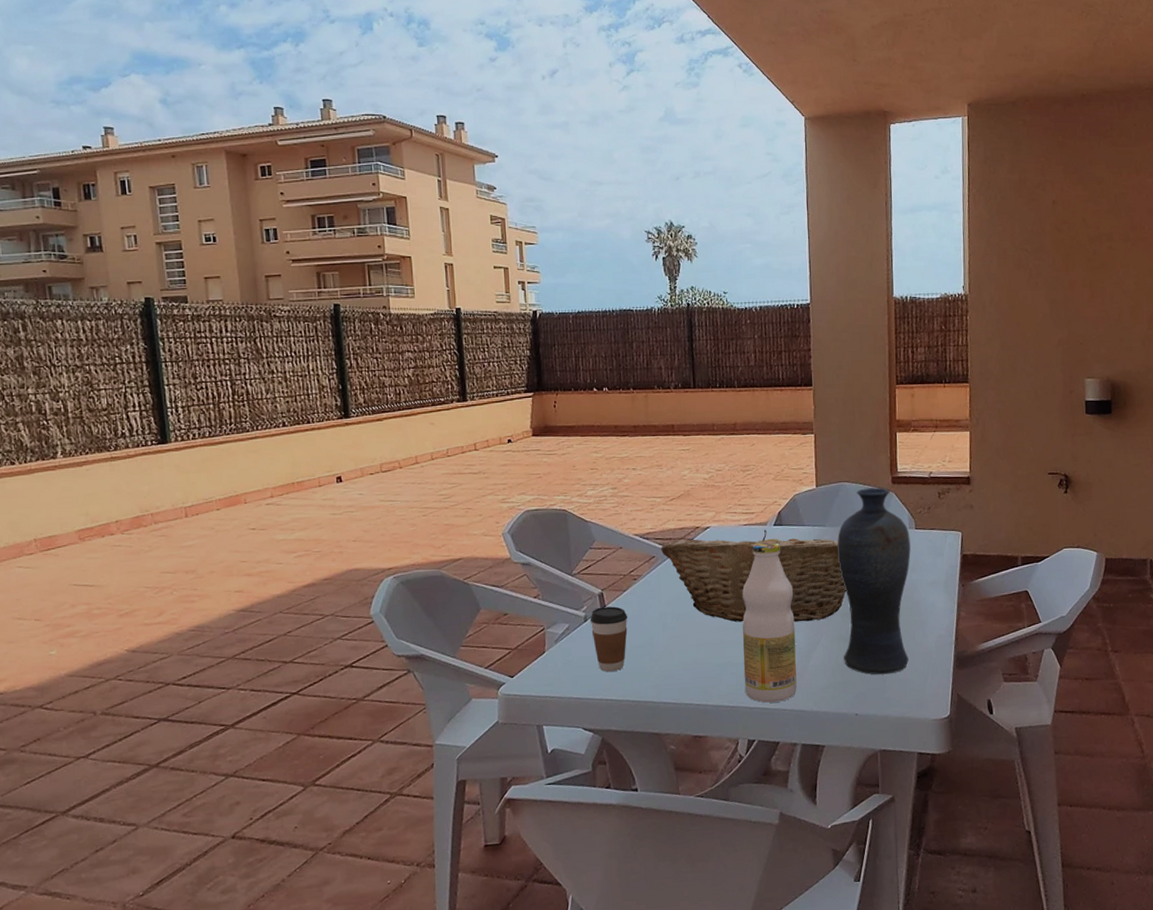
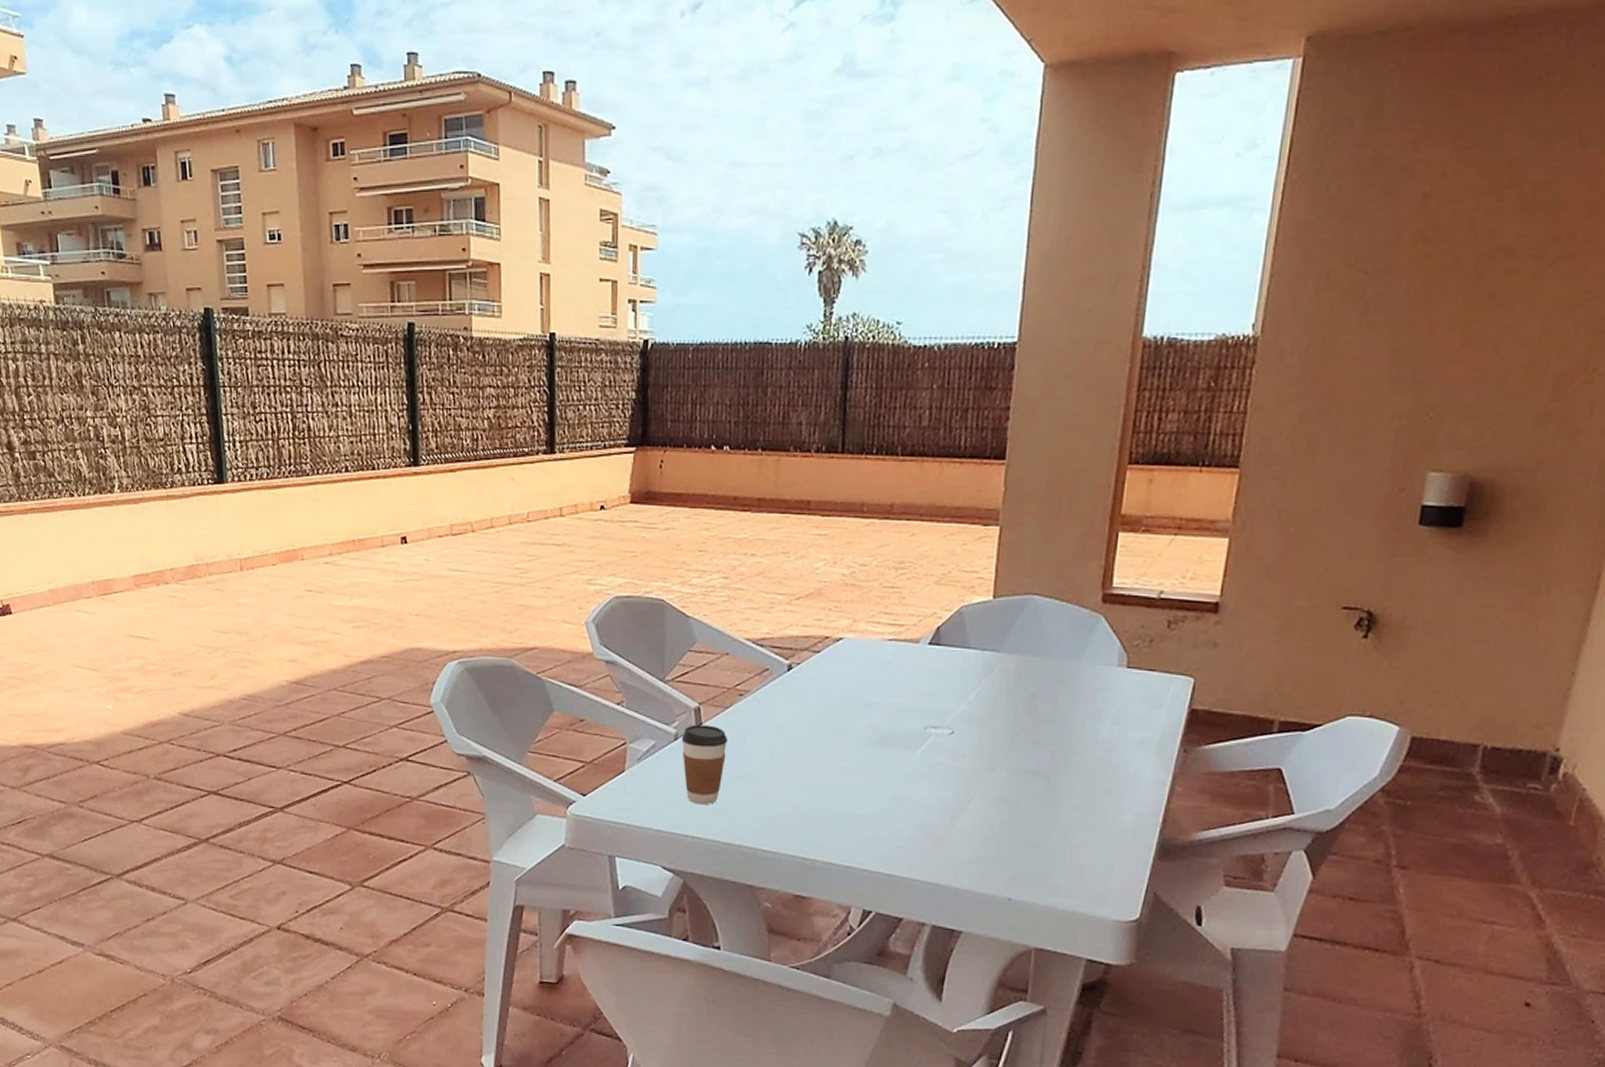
fruit basket: present [660,529,847,622] -> none [776,648,1018,774]
bottle: present [742,541,797,703] -> none [865,663,945,870]
vase: present [837,487,911,675] -> none [1002,605,1118,855]

